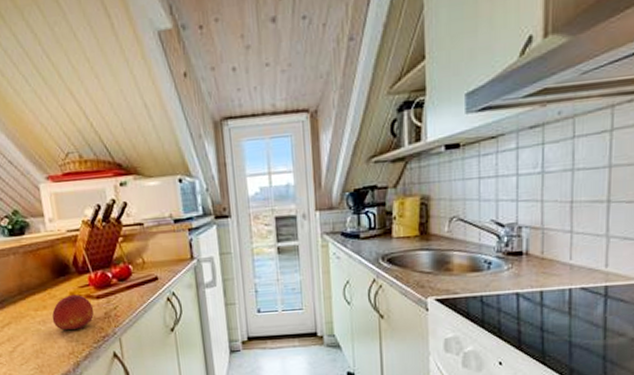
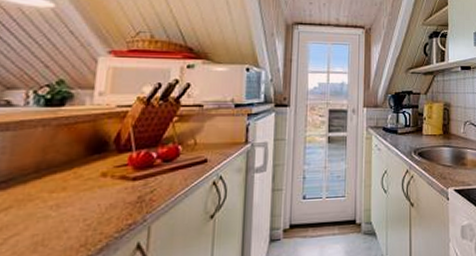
fruit: present [51,295,94,331] -> none [69,175,127,217]

